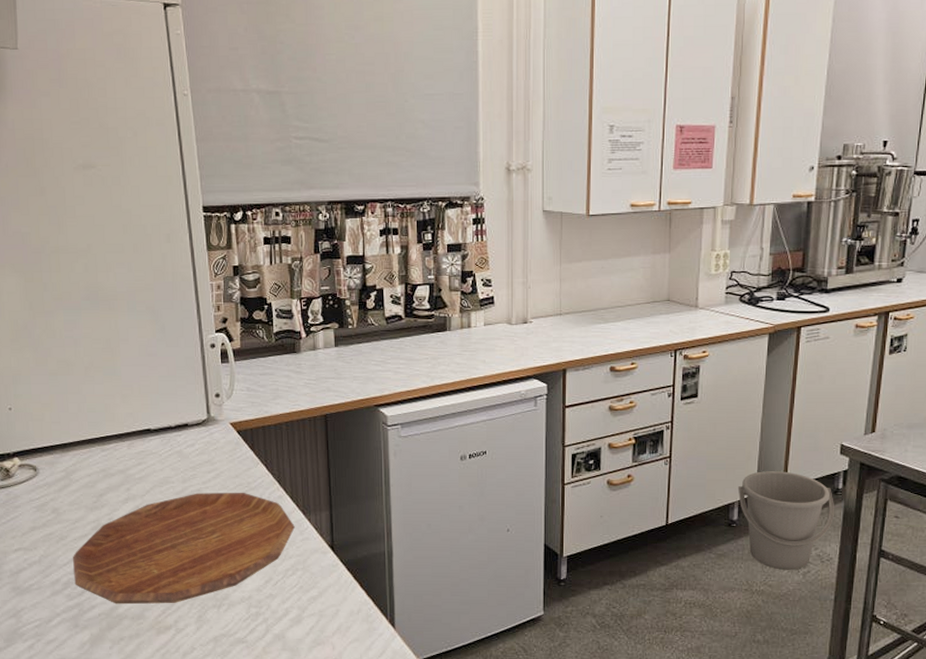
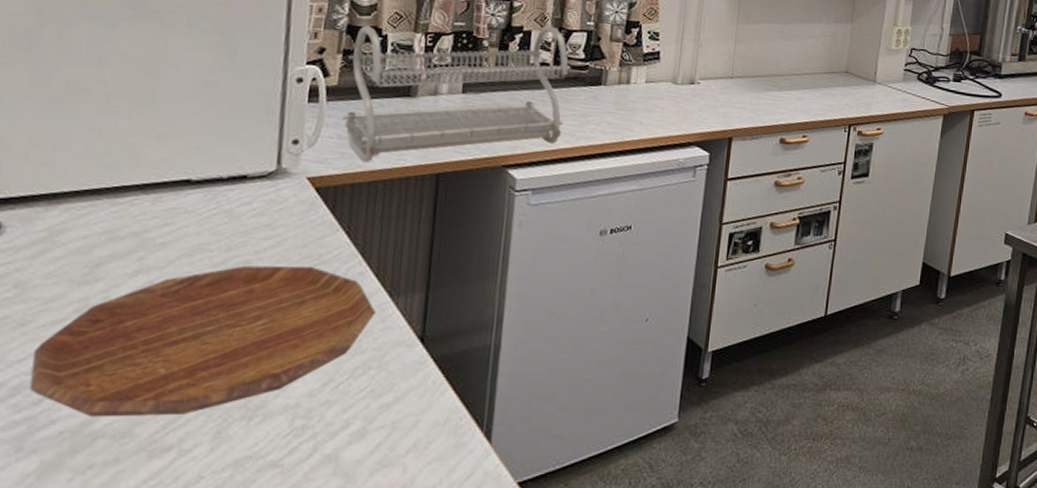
dish rack: none [245,282,419,408] -> present [342,25,571,162]
bucket: present [737,471,834,570] -> none [902,259,996,368]

